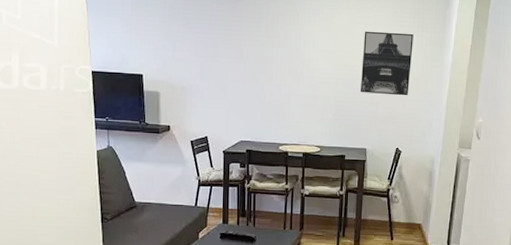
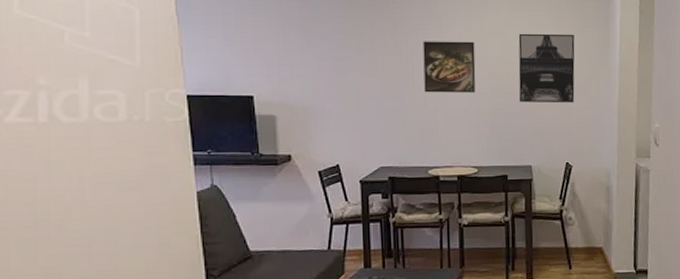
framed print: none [280,34,326,82] -> present [423,41,476,93]

